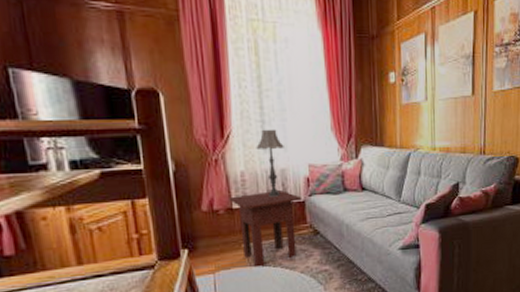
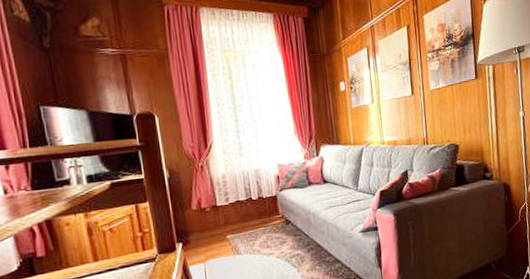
side table: present [229,190,303,267] -> none [213,188,274,255]
table lamp: present [256,129,284,197] -> none [233,137,257,194]

